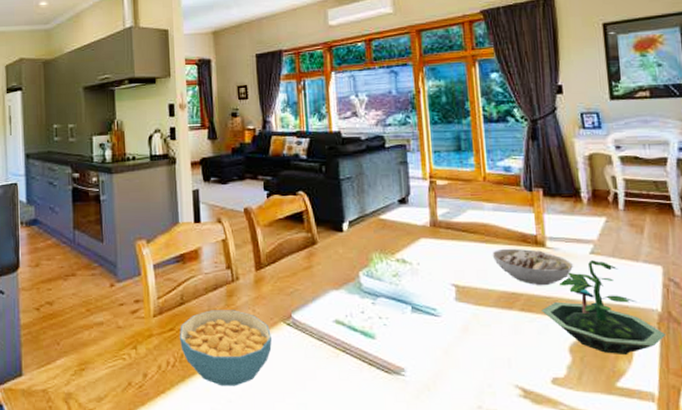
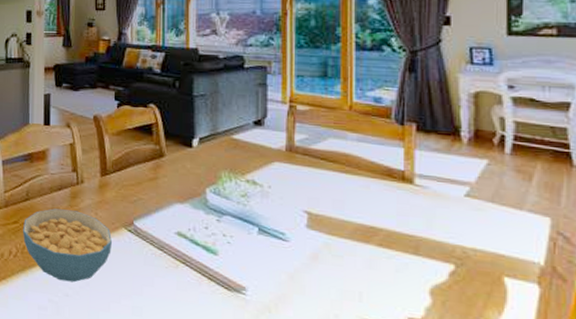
bowl: present [492,248,574,285] -> none [351,180,445,223]
terrarium: present [541,260,667,356] -> none [402,203,548,306]

